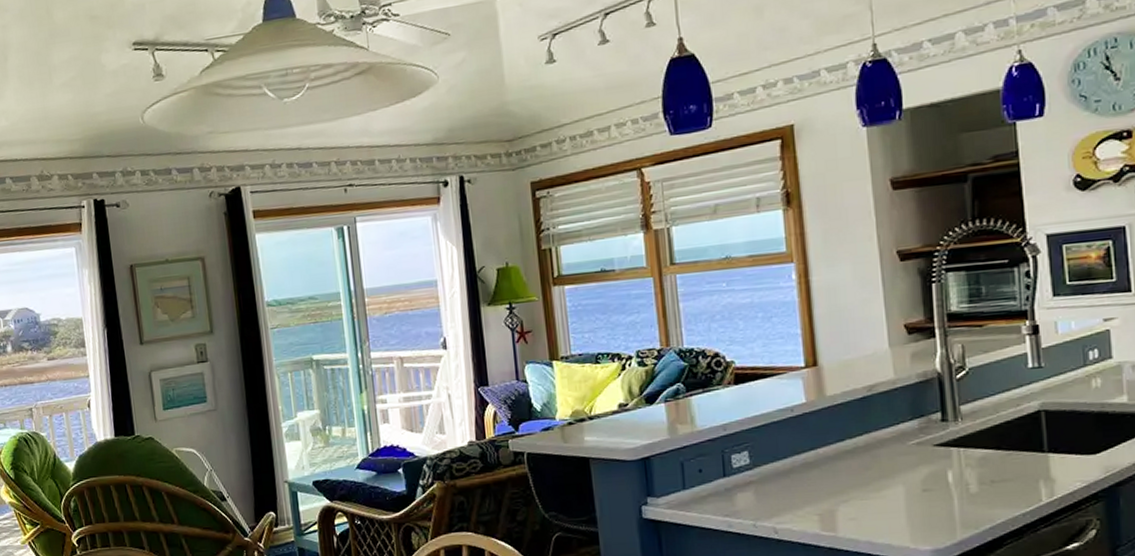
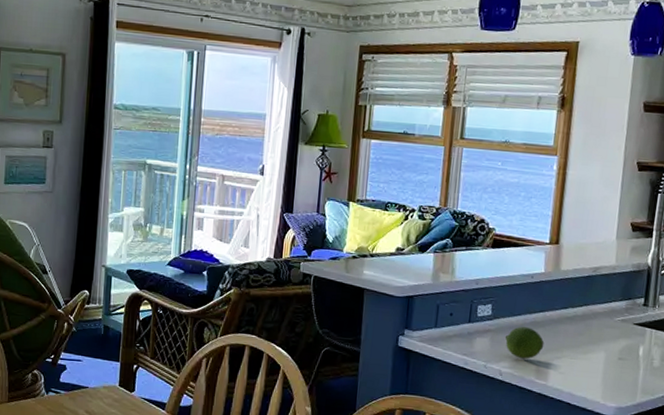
fruit: none [772,471,824,510] -> present [505,327,544,359]

